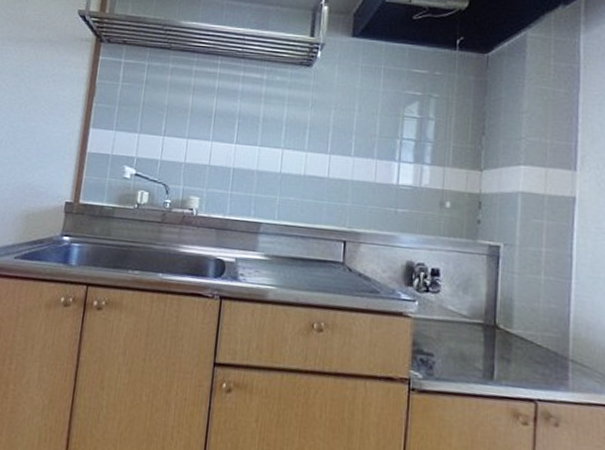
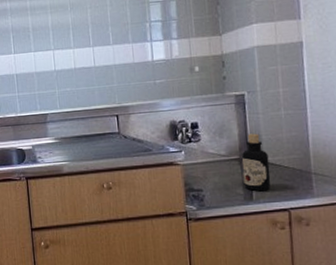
bottle: none [485,295,519,372] -> present [241,133,271,192]

